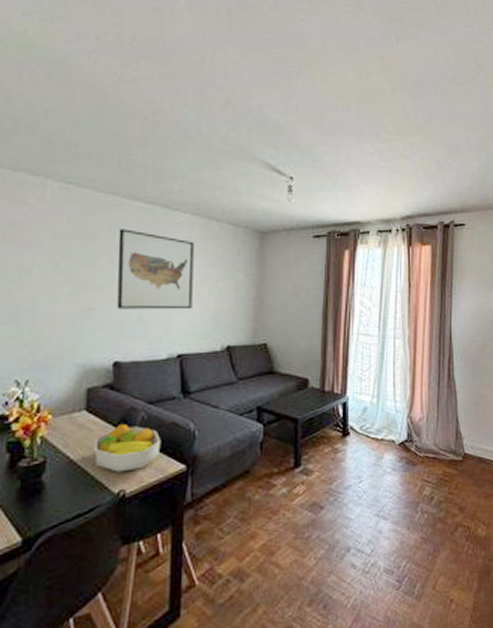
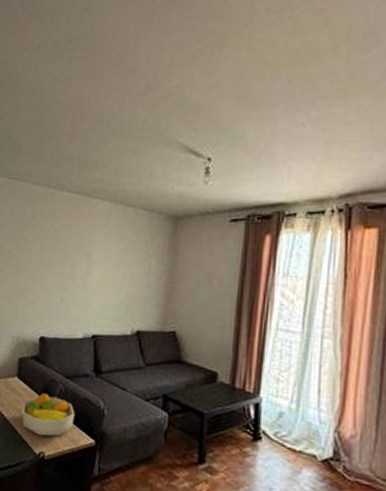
wall art: present [117,229,194,310] -> none [45,217,111,293]

